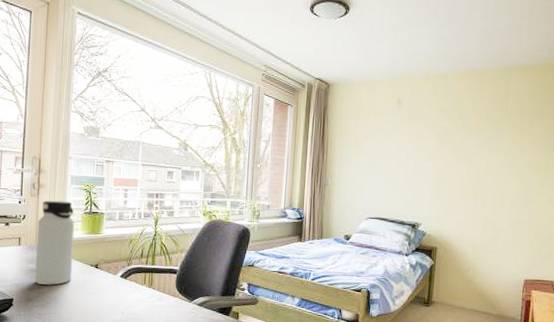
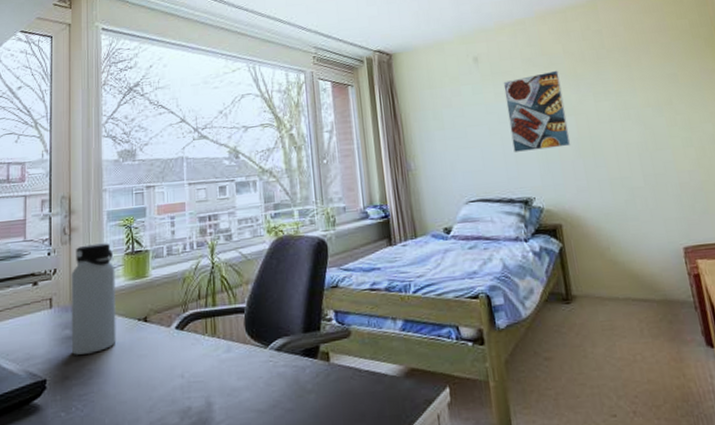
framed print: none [413,123,465,188] -> present [503,70,571,152]

